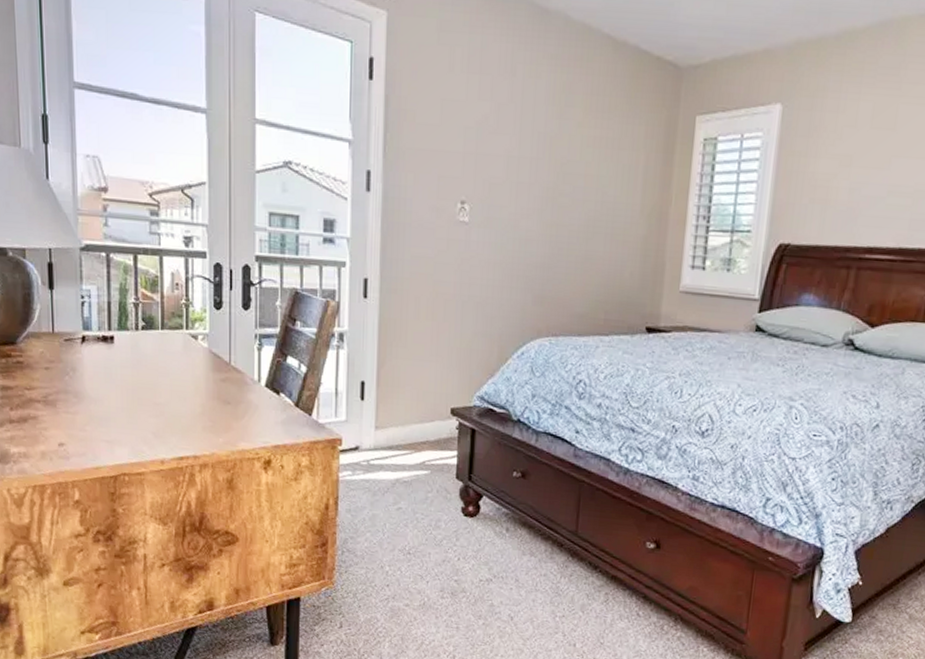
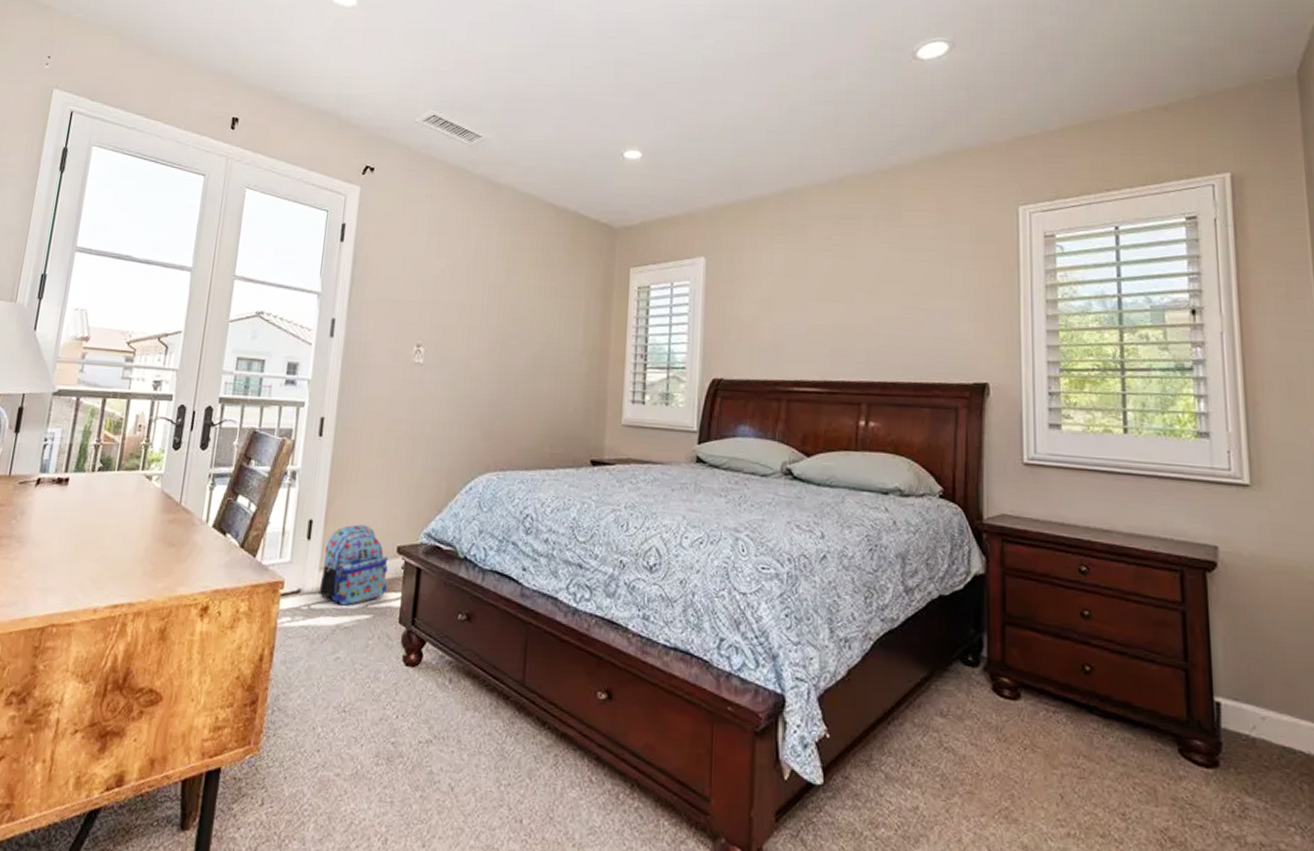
backpack: none [376,386,443,462] -> present [318,524,389,606]

